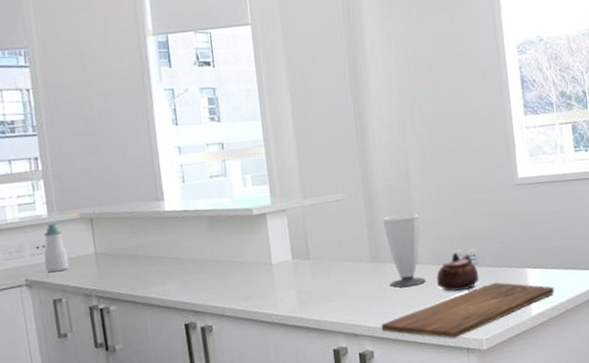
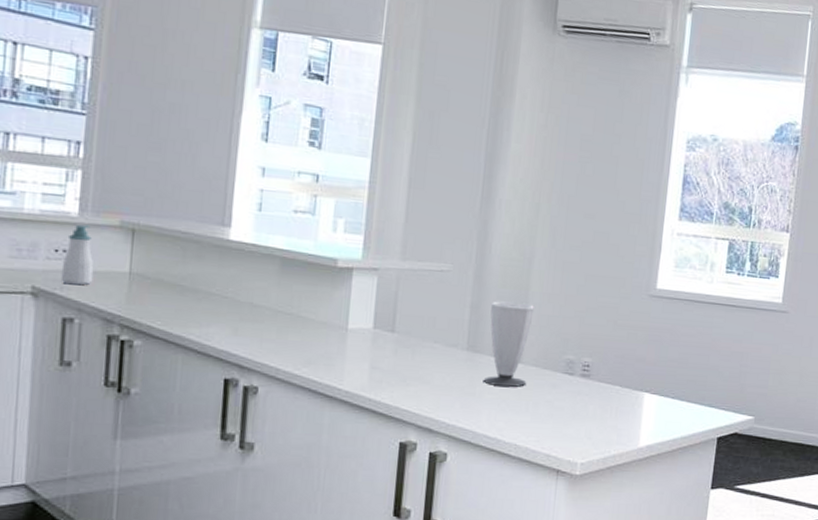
cutting board: present [381,282,555,339] -> none [462,401,670,456]
teapot: present [436,253,479,292] -> none [538,359,589,404]

